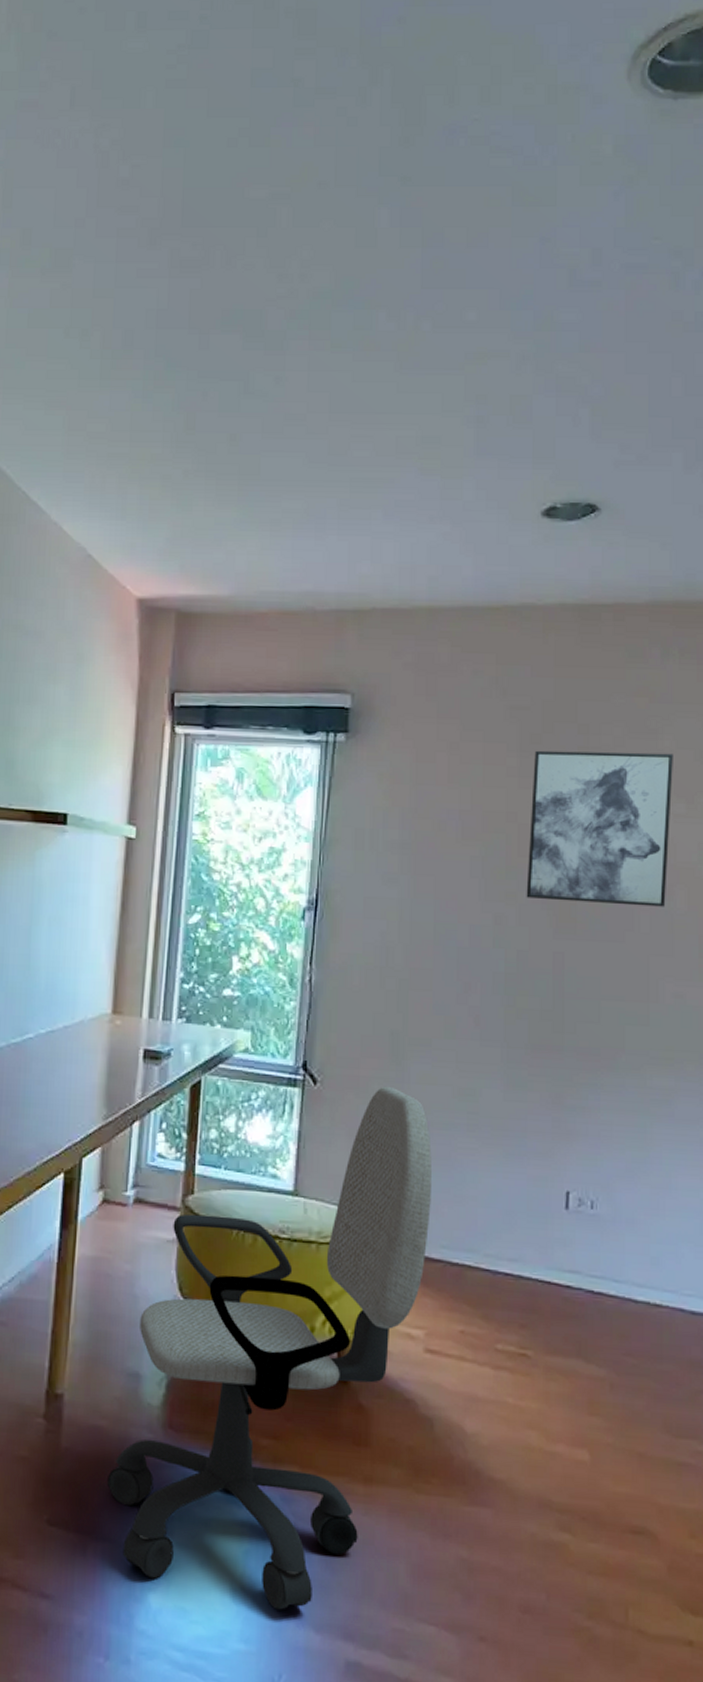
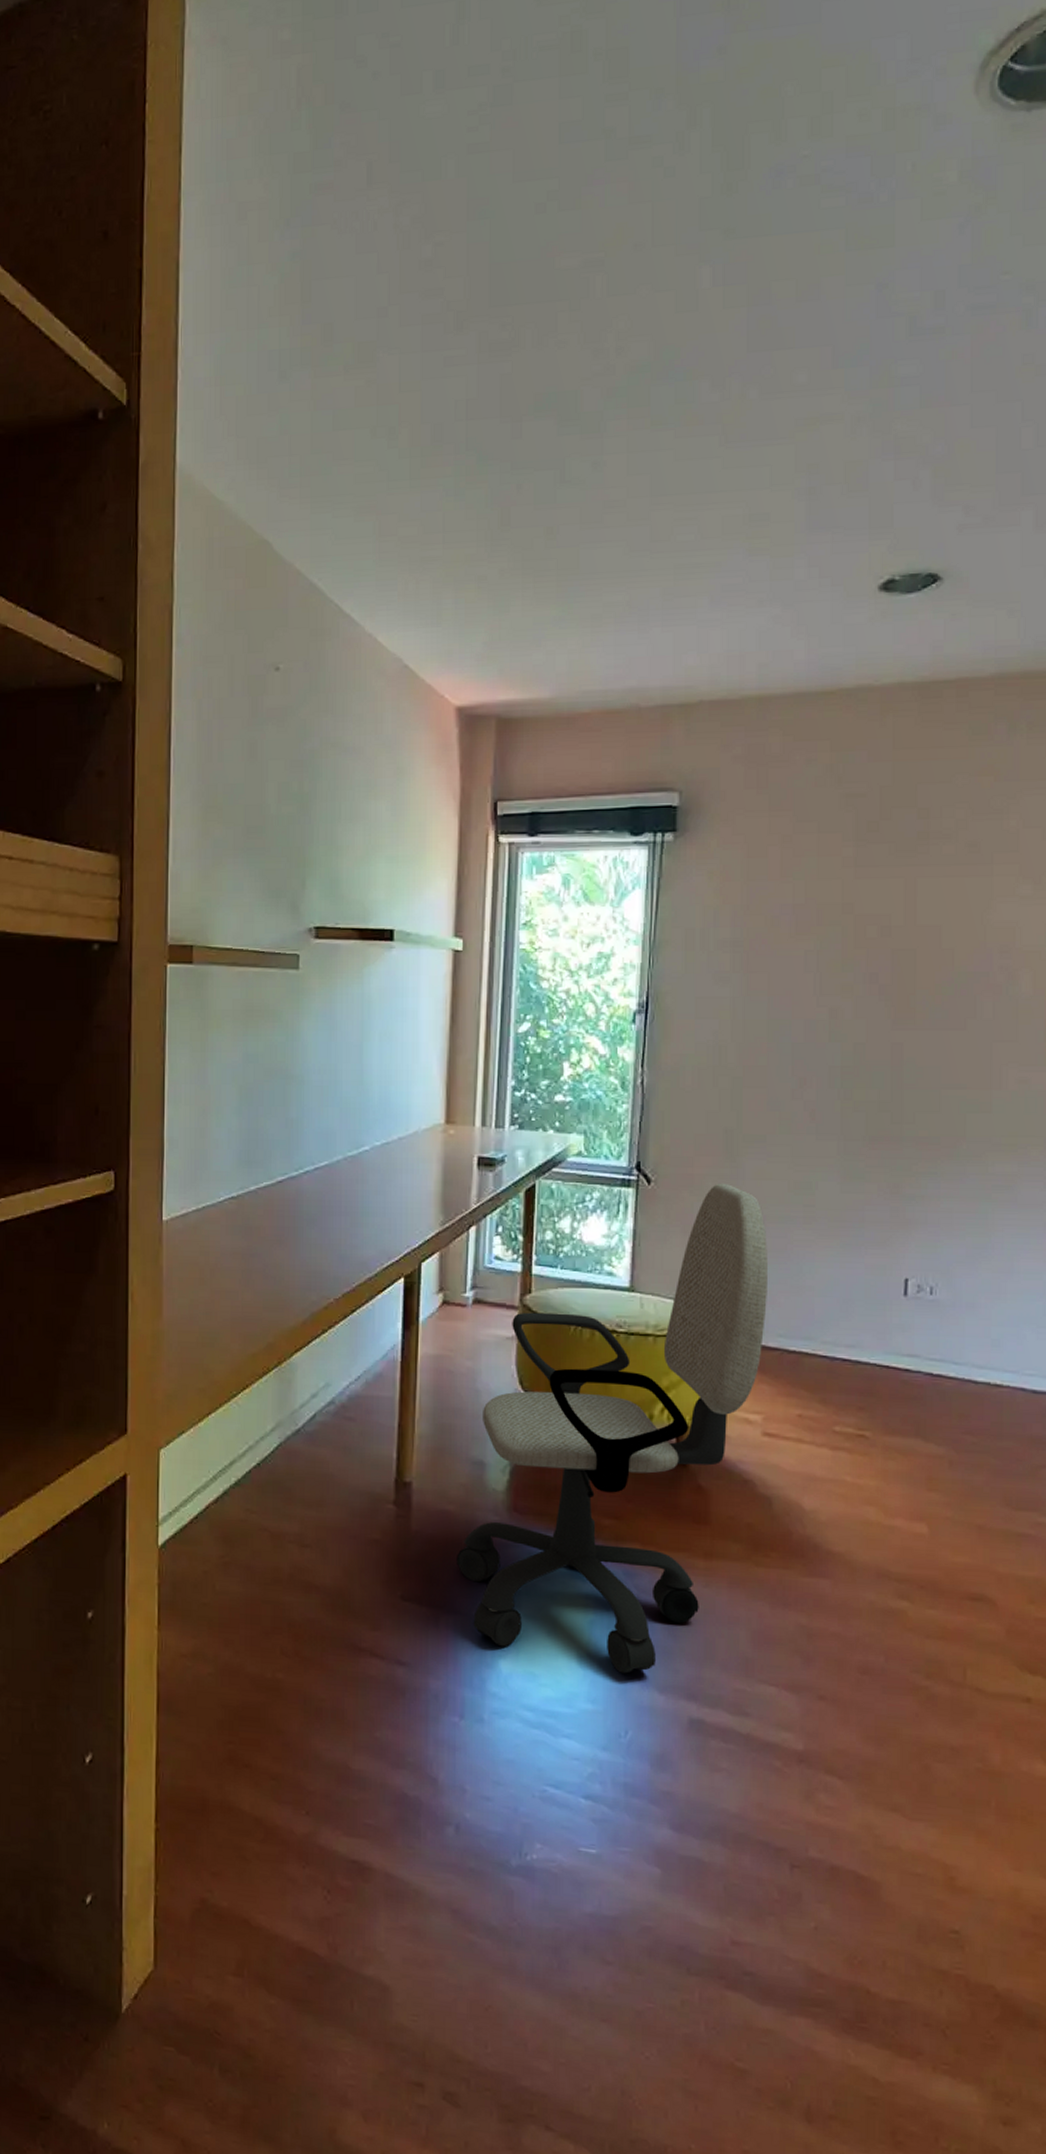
wall art: present [526,750,673,907] -> none [863,833,1019,992]

